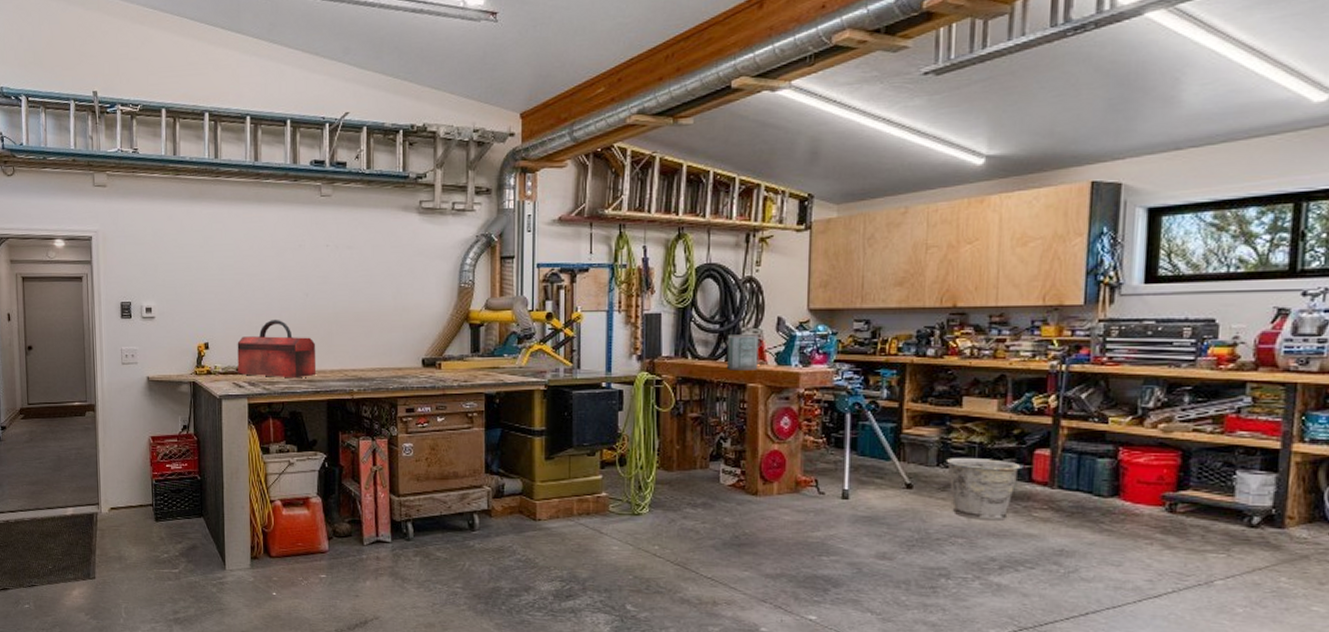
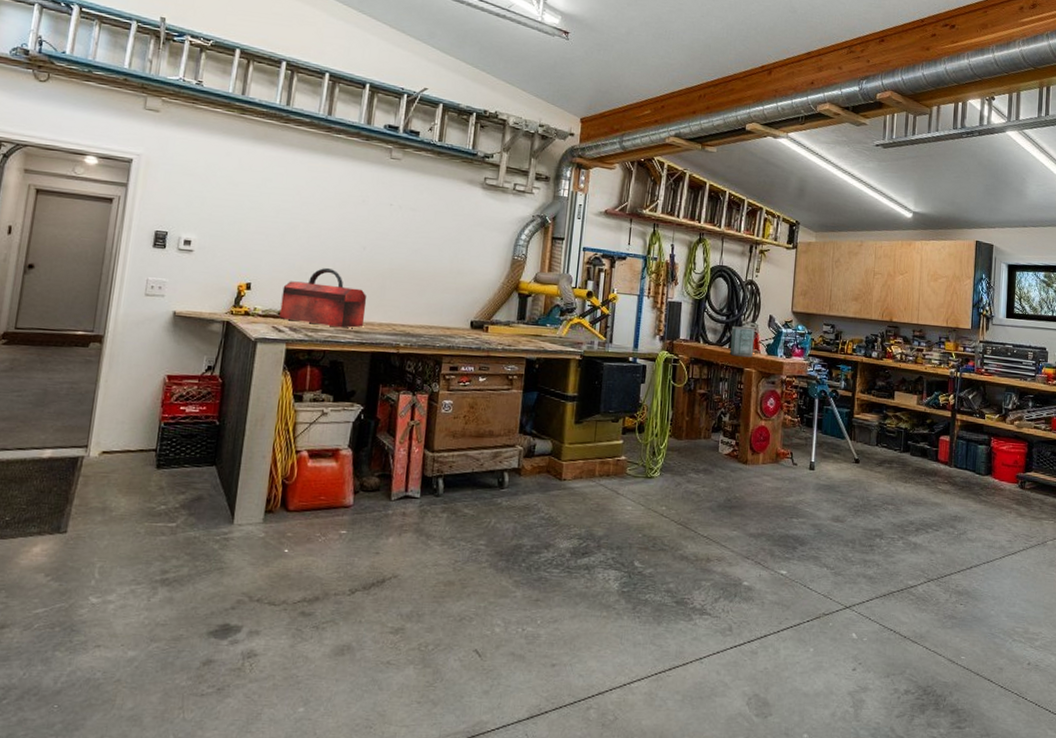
bucket: present [945,458,1023,522] -> none [882,439,932,493]

